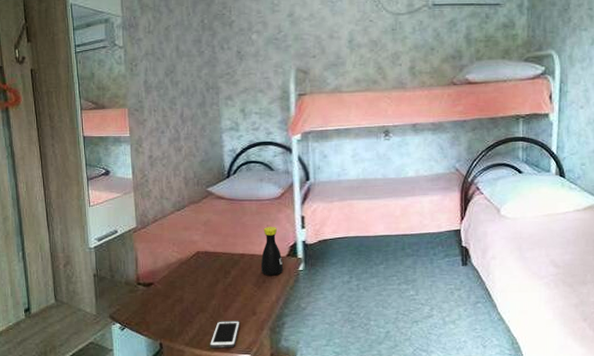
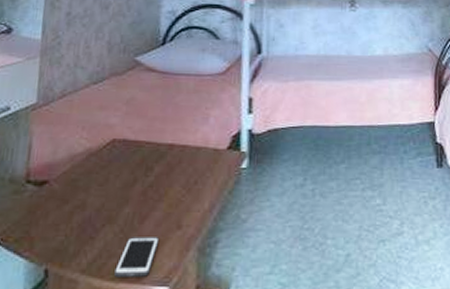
bottle: present [260,226,283,276] -> none [193,108,222,175]

